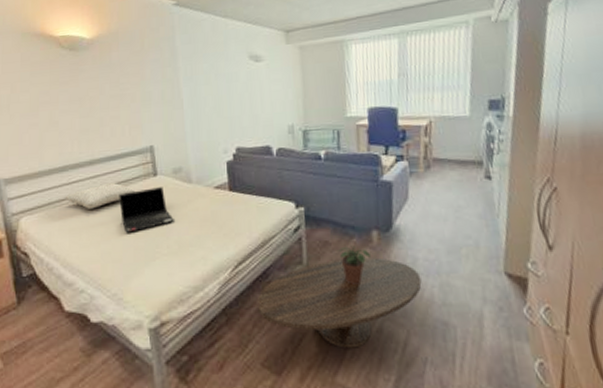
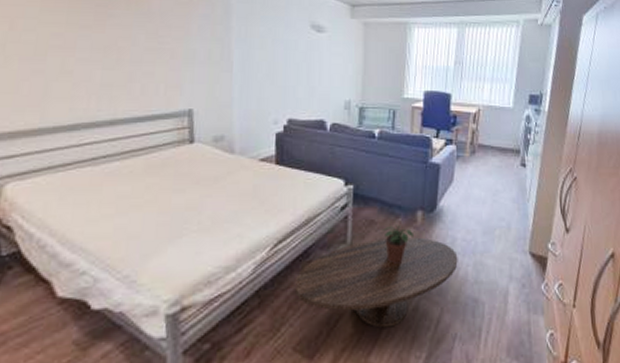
pillow: present [66,183,135,209] -> none [73,148,165,177]
laptop computer: present [119,187,174,233] -> none [143,156,209,206]

